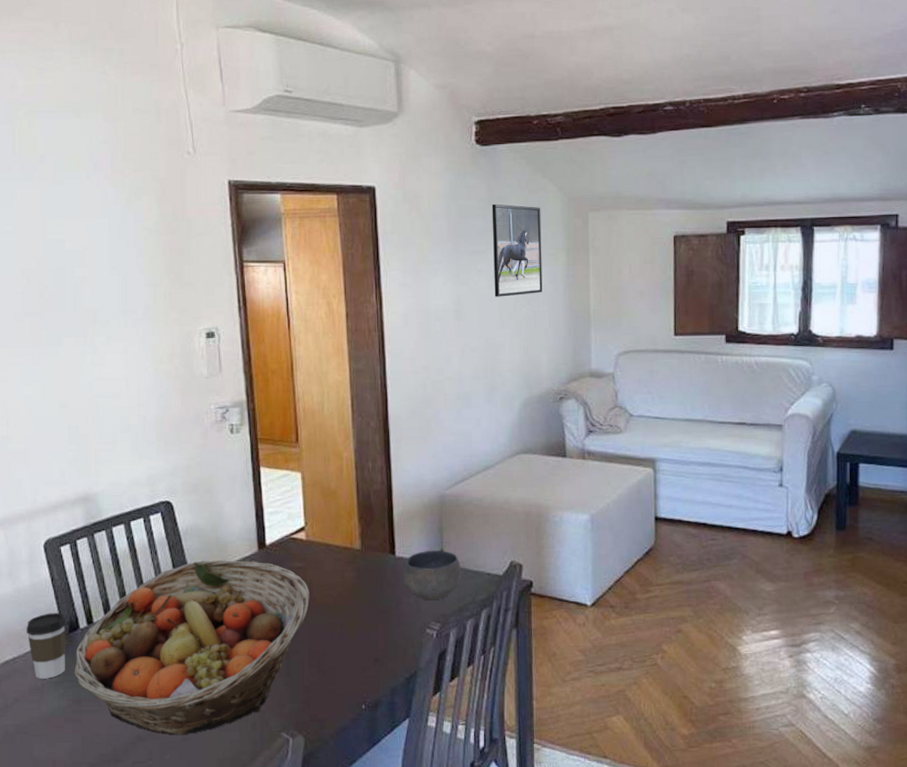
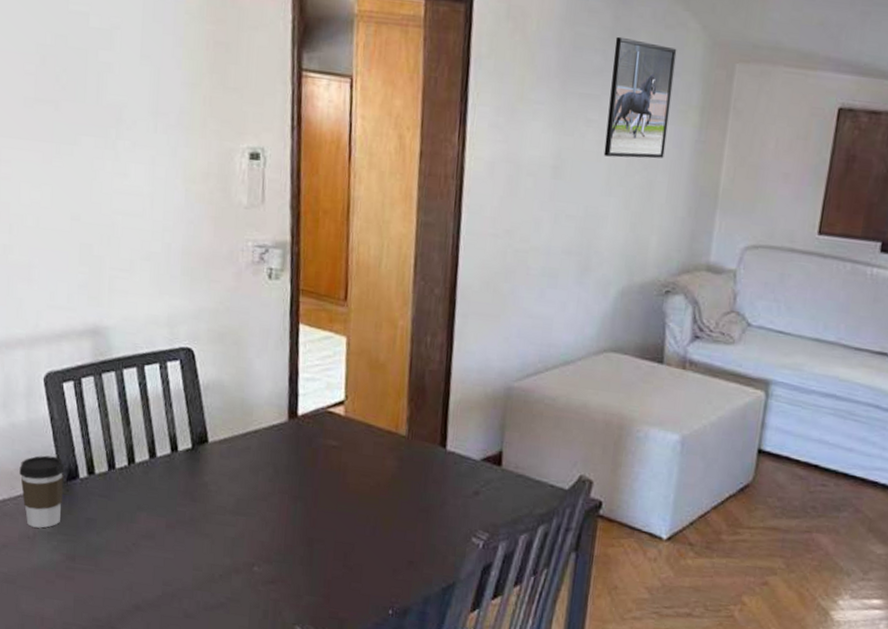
fruit basket: present [74,560,310,735] -> none [70,421,343,612]
bowl: present [404,550,461,600] -> none [453,448,521,507]

